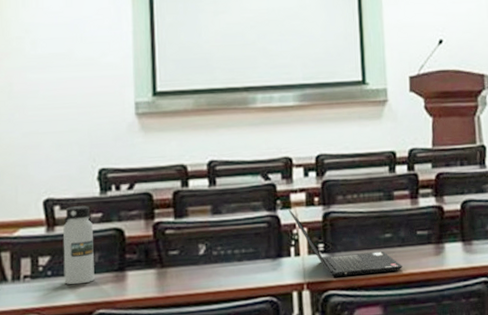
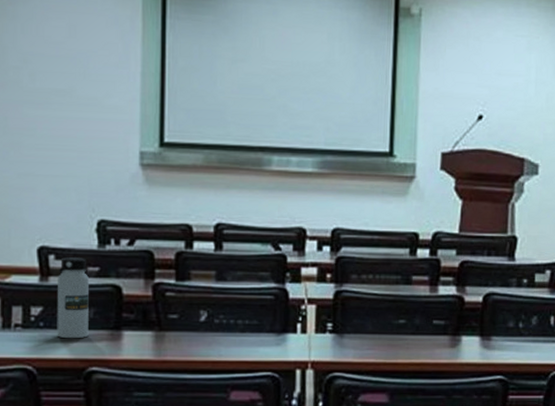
laptop computer: present [288,209,403,278] -> none [298,283,414,360]

